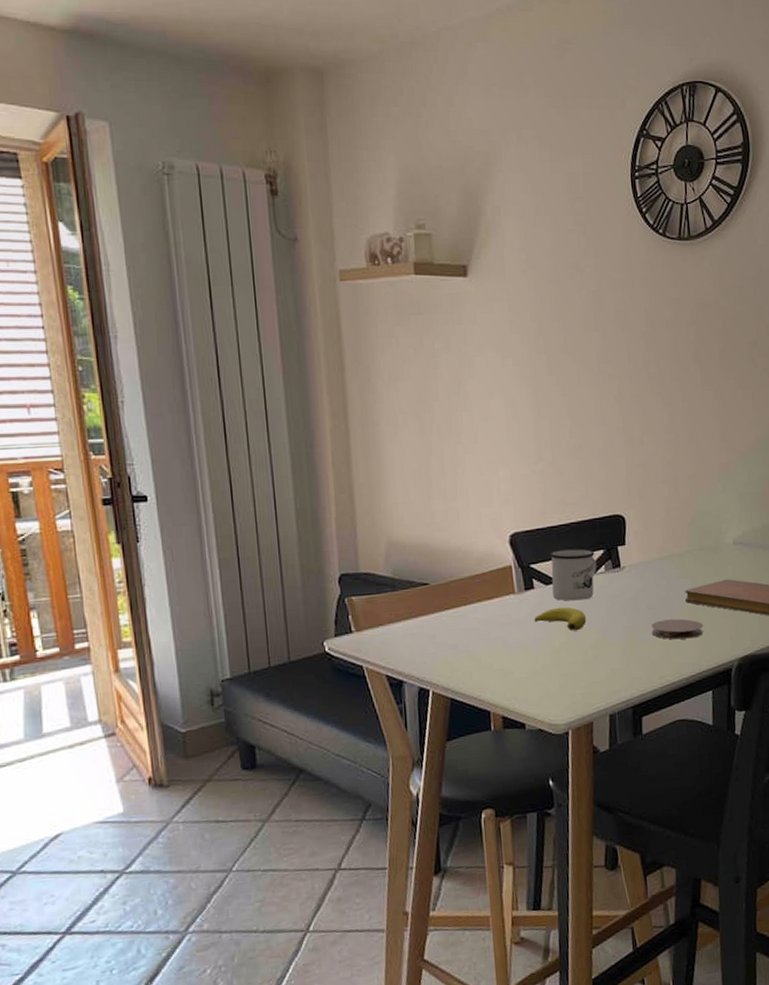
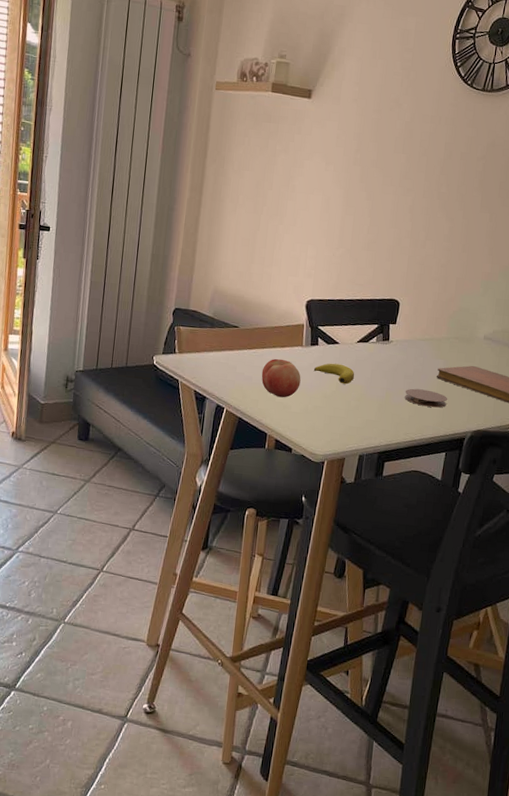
fruit: none [469,614,521,663] -> present [261,358,301,398]
mug: present [550,548,597,601] -> none [331,318,371,362]

